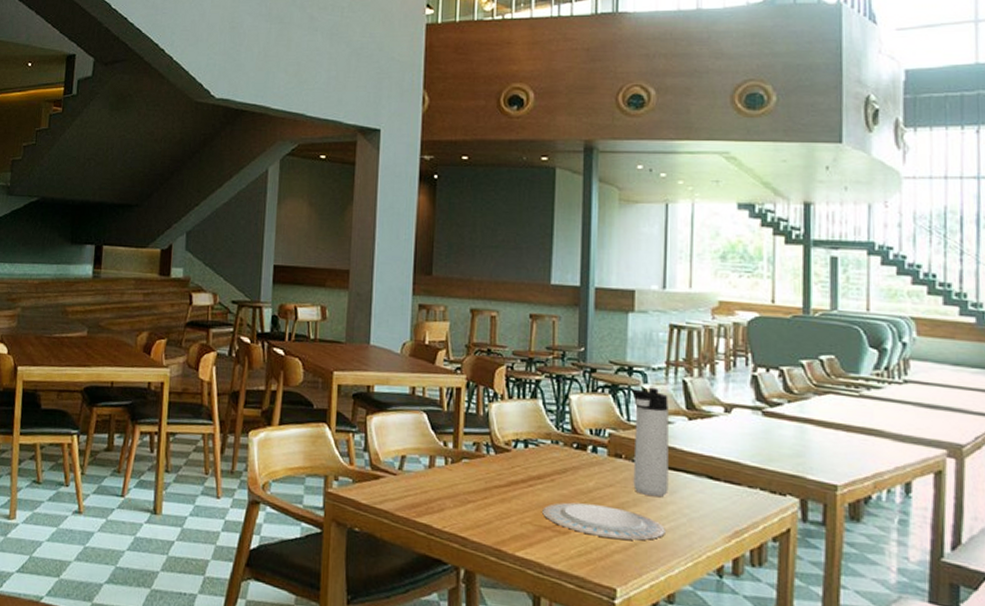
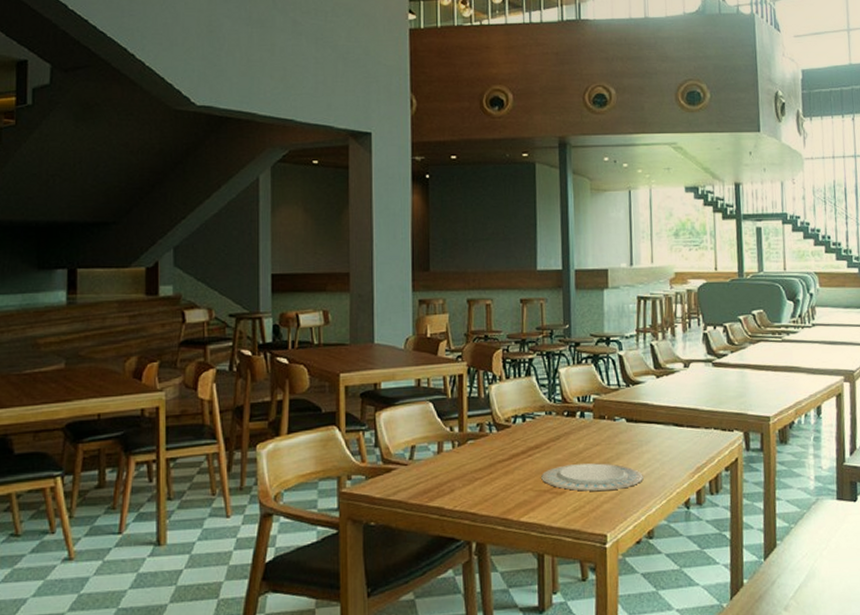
thermos bottle: present [632,387,669,497] -> none [610,353,644,448]

